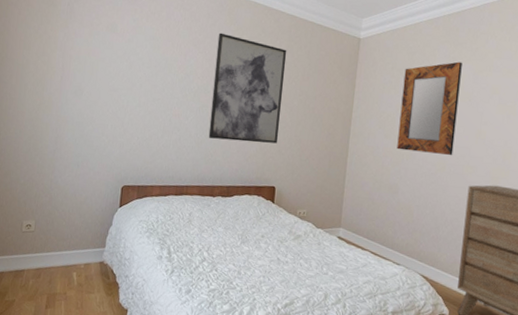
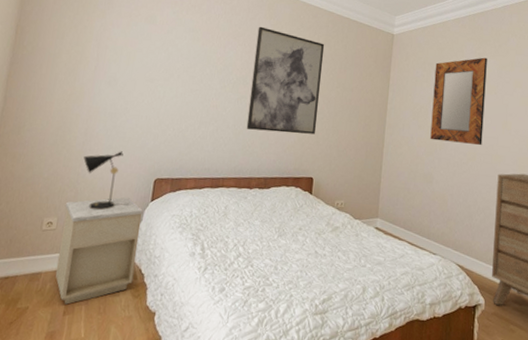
nightstand: none [36,202,112,299] -> present [55,197,143,305]
table lamp: none [55,159,99,215] -> present [83,151,129,211]

